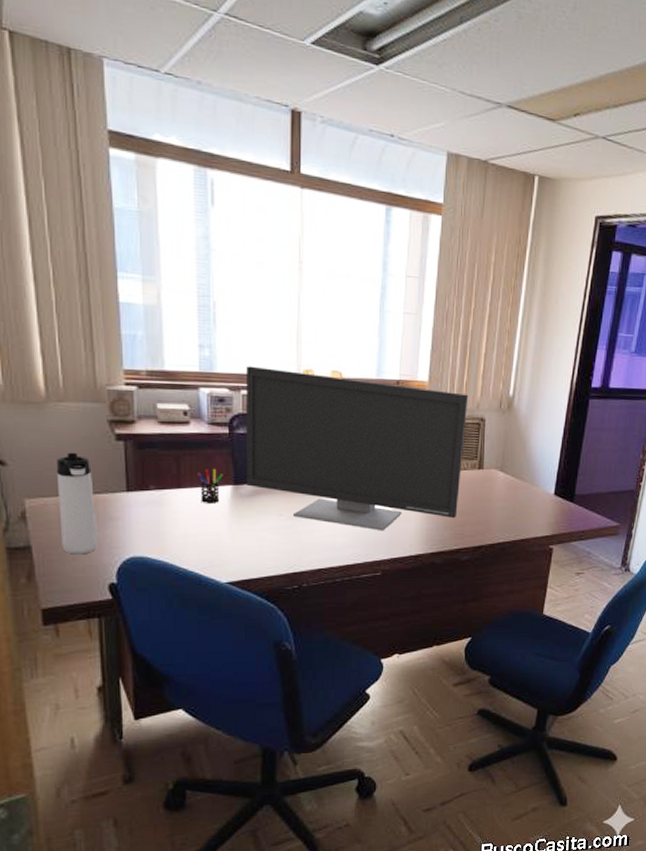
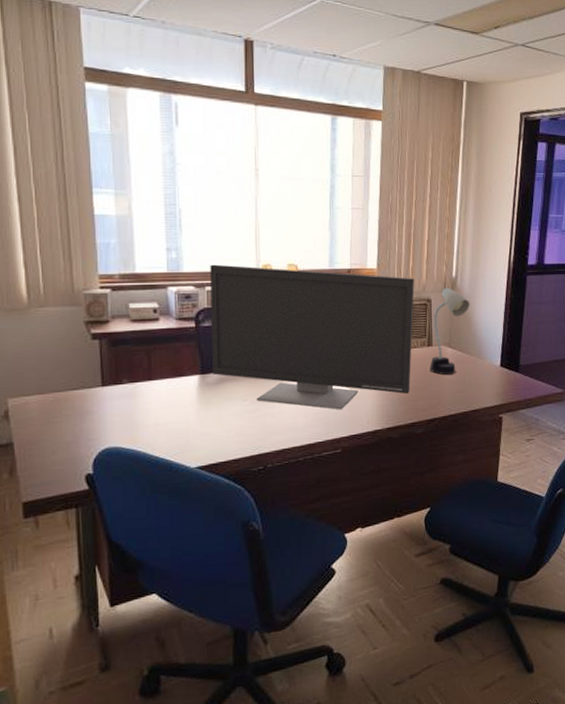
thermos bottle: present [56,452,99,555] -> none [37,353,76,449]
pen holder: present [197,468,223,503] -> none [167,360,191,393]
desk lamp: none [479,407,526,500] -> present [429,287,470,375]

